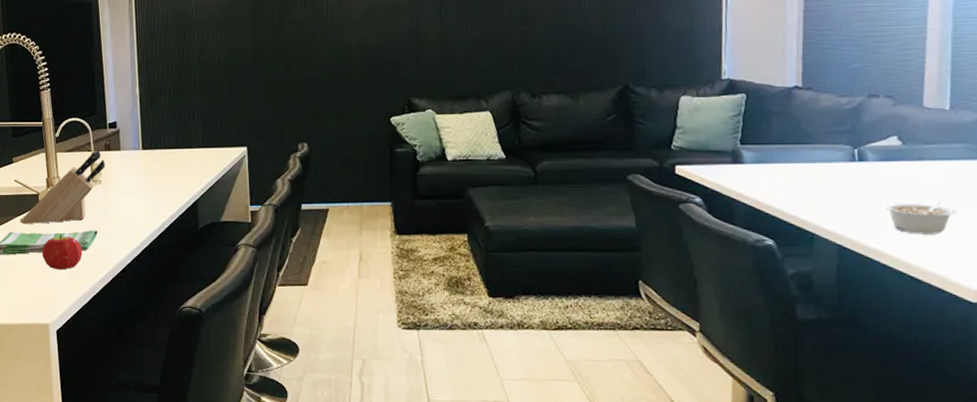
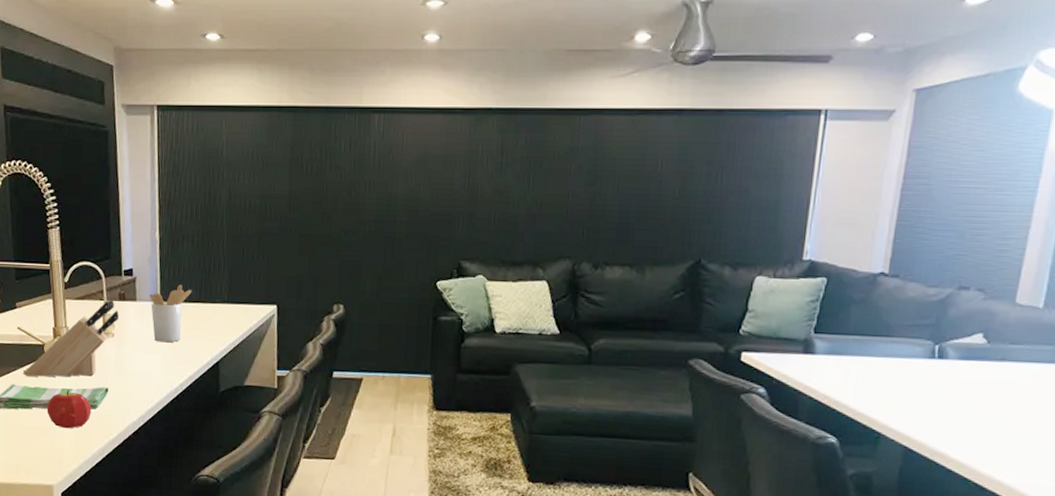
utensil holder: none [132,133,170,186] -> present [150,285,192,343]
legume: present [885,199,955,235] -> none [959,404,1033,442]

